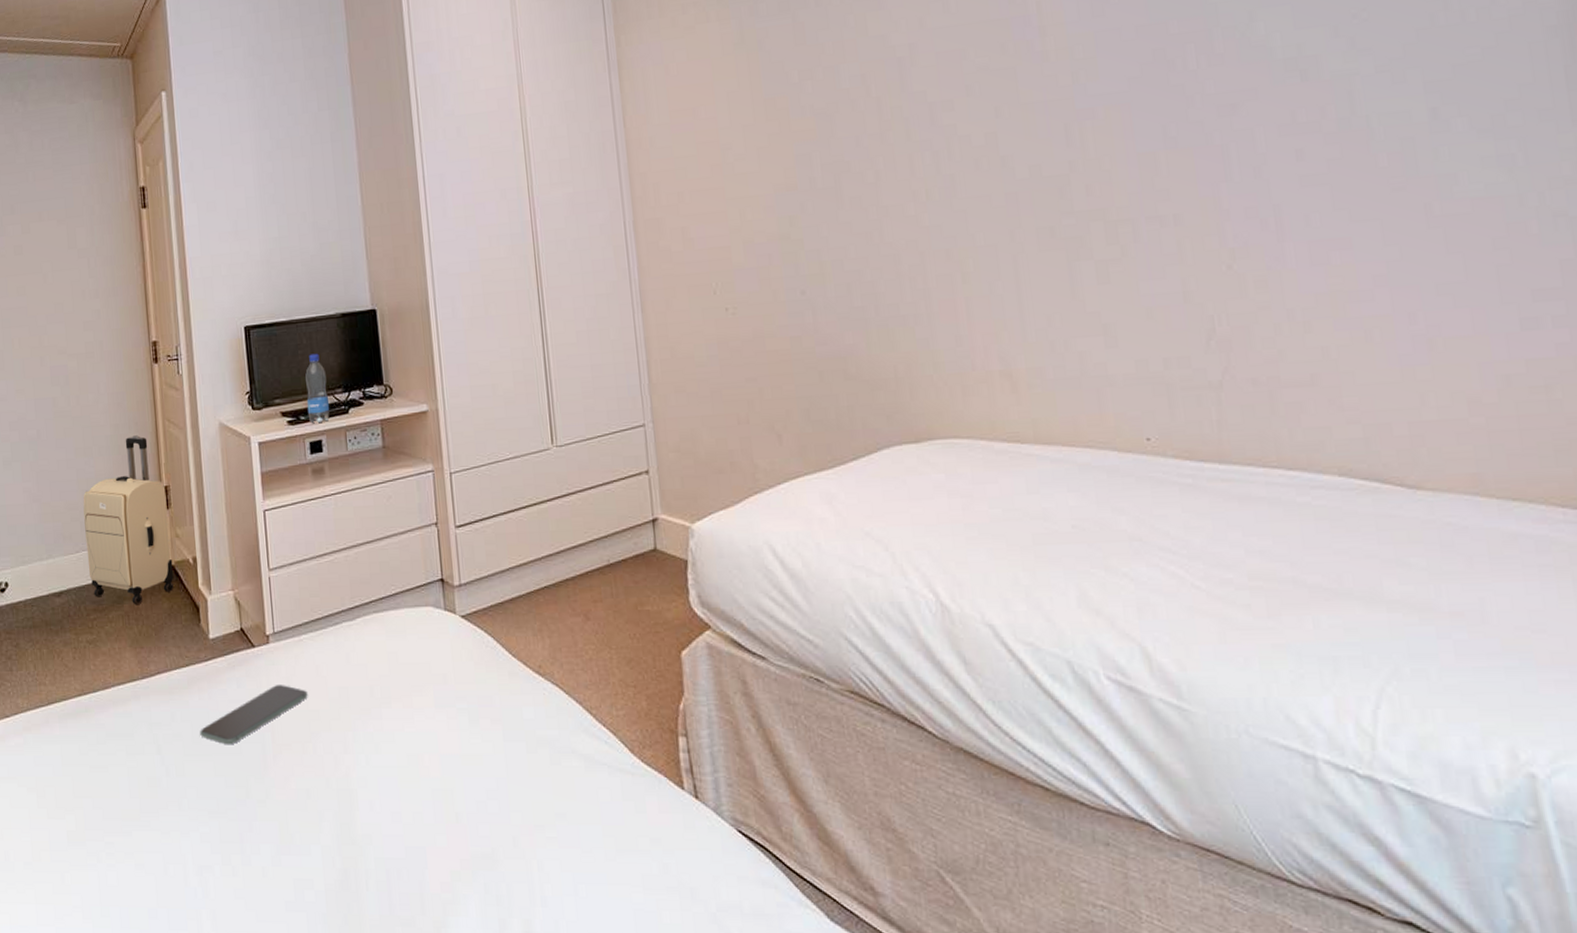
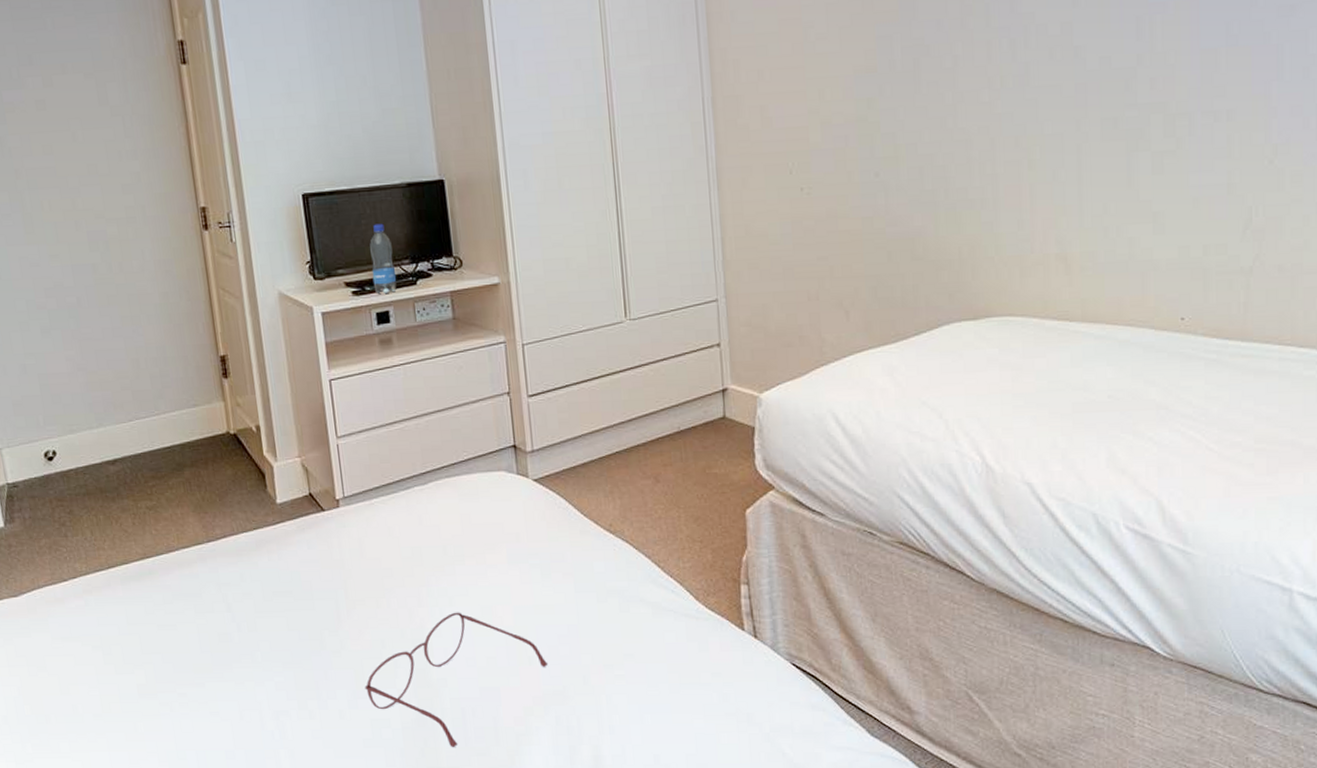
suitcase: present [83,435,174,605] -> none [133,304,237,472]
smartphone: present [200,685,308,745] -> none [270,545,381,602]
spectacles: none [288,760,476,916] -> present [364,612,548,748]

